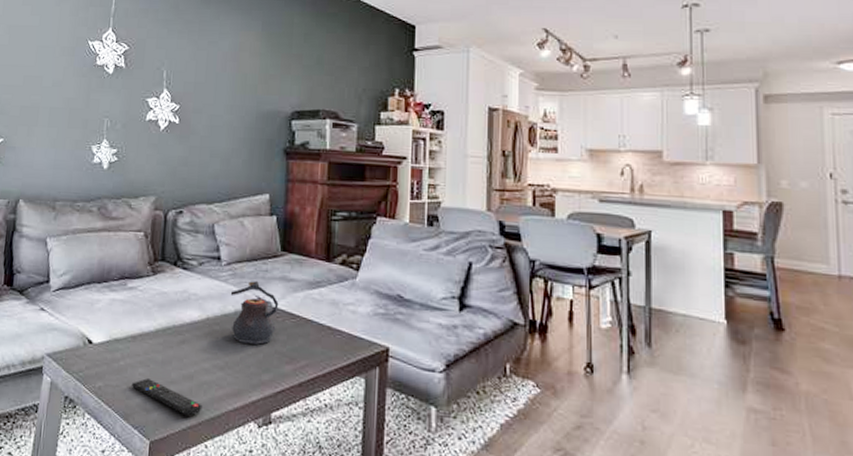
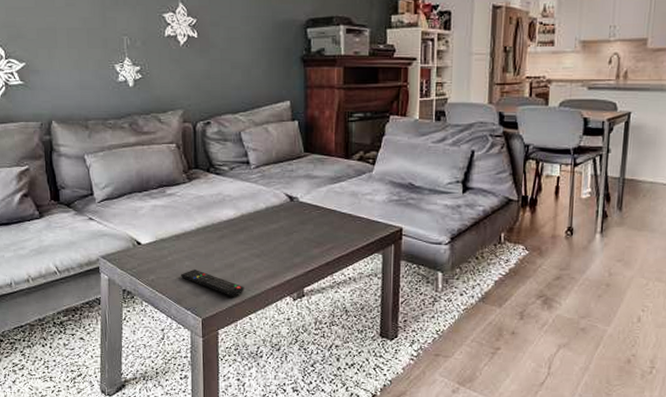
teapot: present [230,281,279,345] -> none [261,180,305,234]

